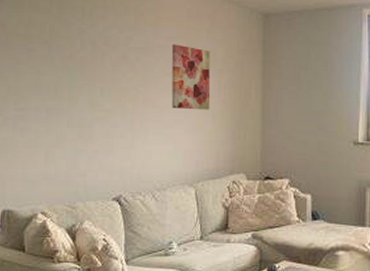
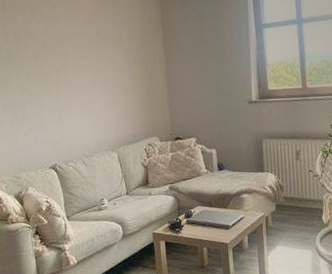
wall art: present [171,44,211,110] -> none [83,30,123,86]

